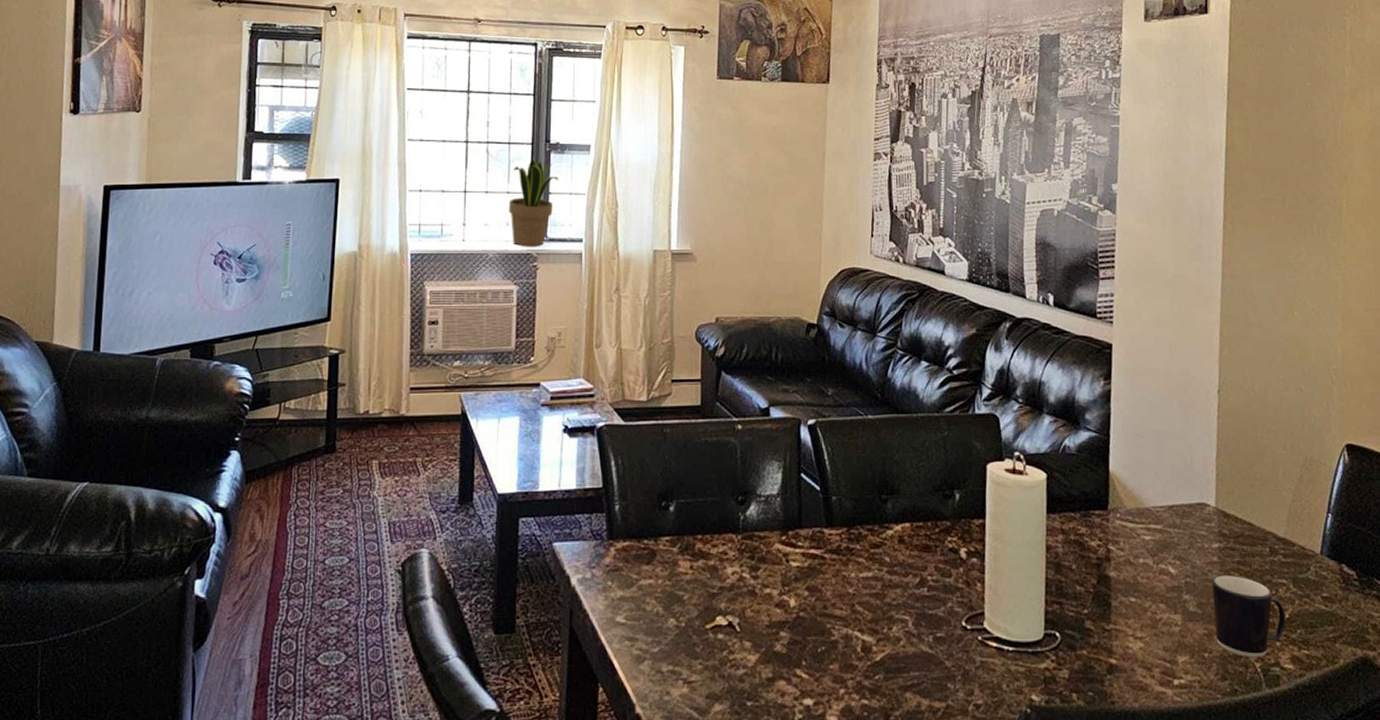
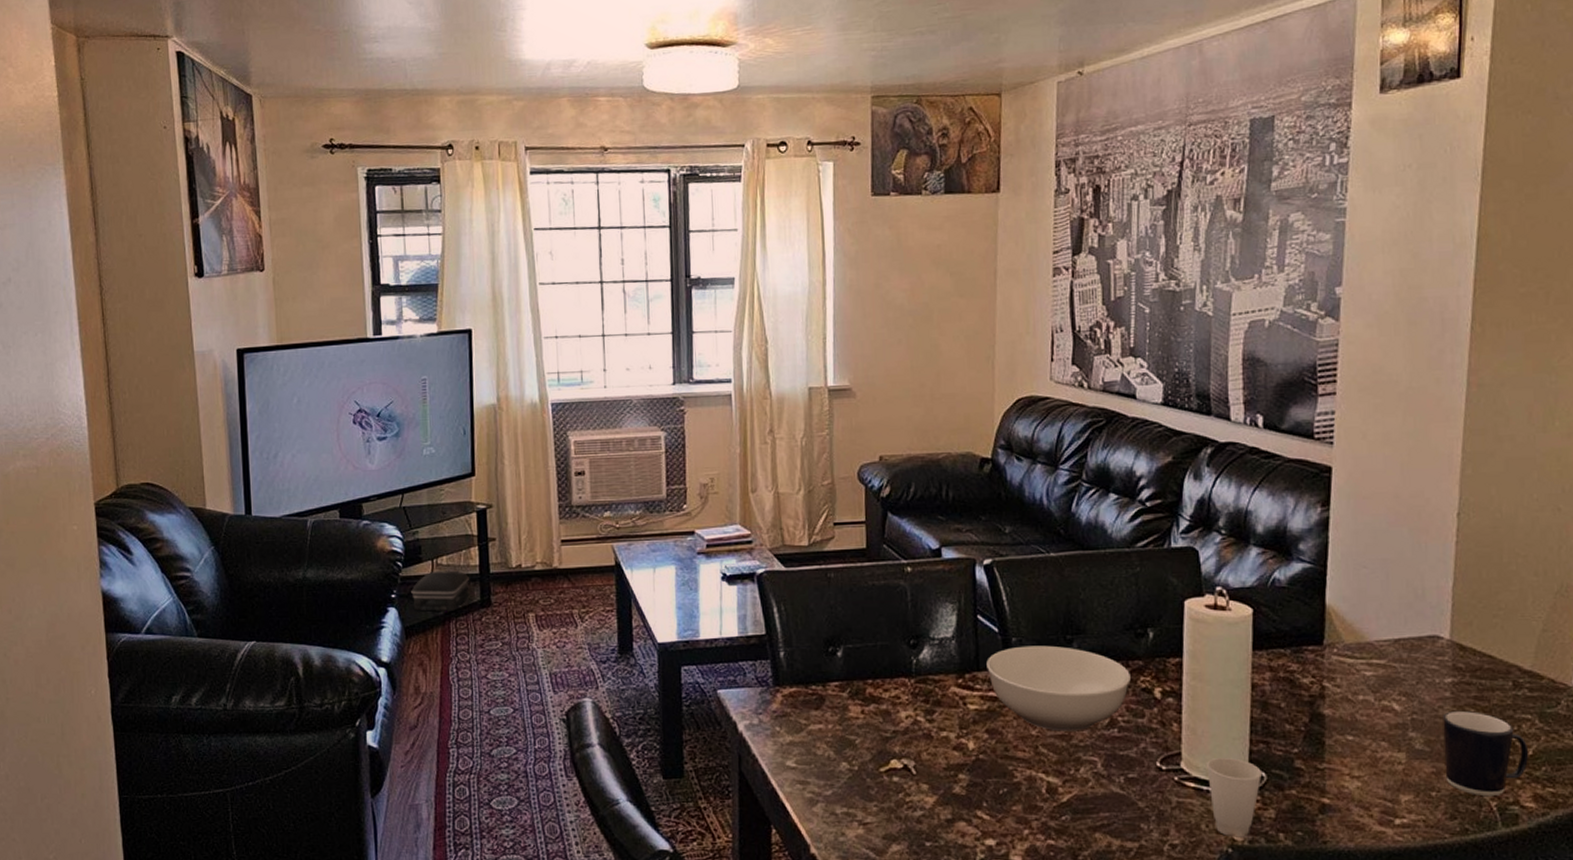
wireless router: none [256,415,316,457] -> present [411,570,469,612]
potted plant: present [508,159,559,248] -> none [650,296,702,392]
bowl: none [808,504,939,590] -> present [986,645,1131,732]
cup: none [1006,617,1057,698] -> present [1205,757,1263,838]

